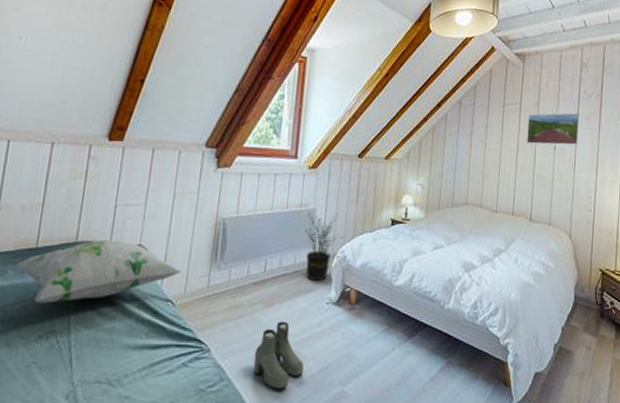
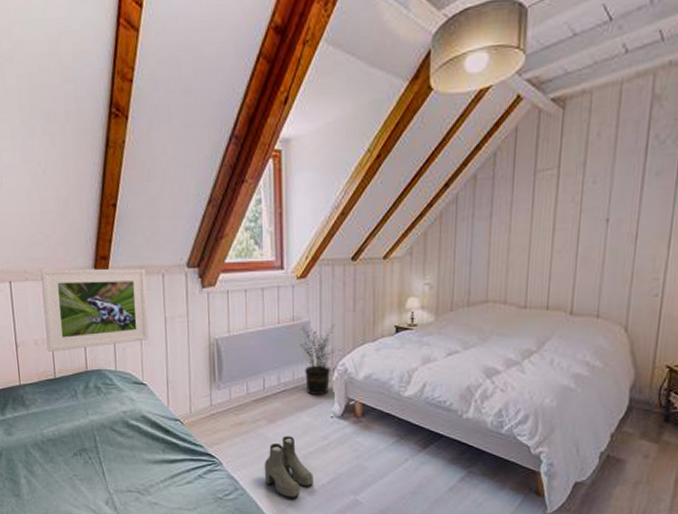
decorative pillow: present [16,239,183,303] -> none [42,367,185,426]
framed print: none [34,132,163,220] -> present [40,268,149,353]
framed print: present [527,113,579,145] -> none [567,168,646,218]

